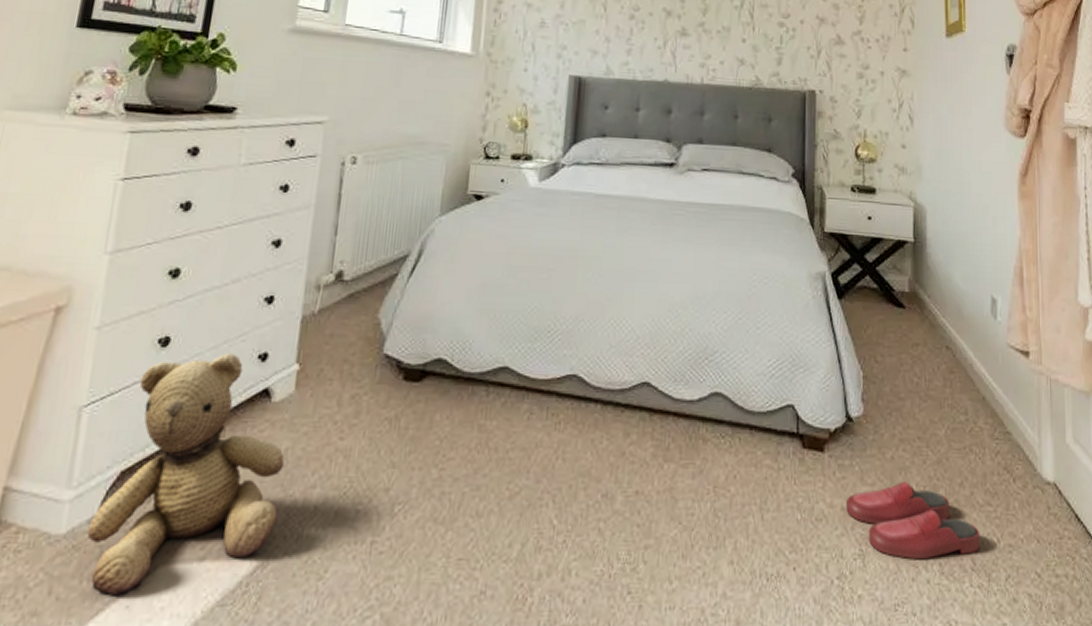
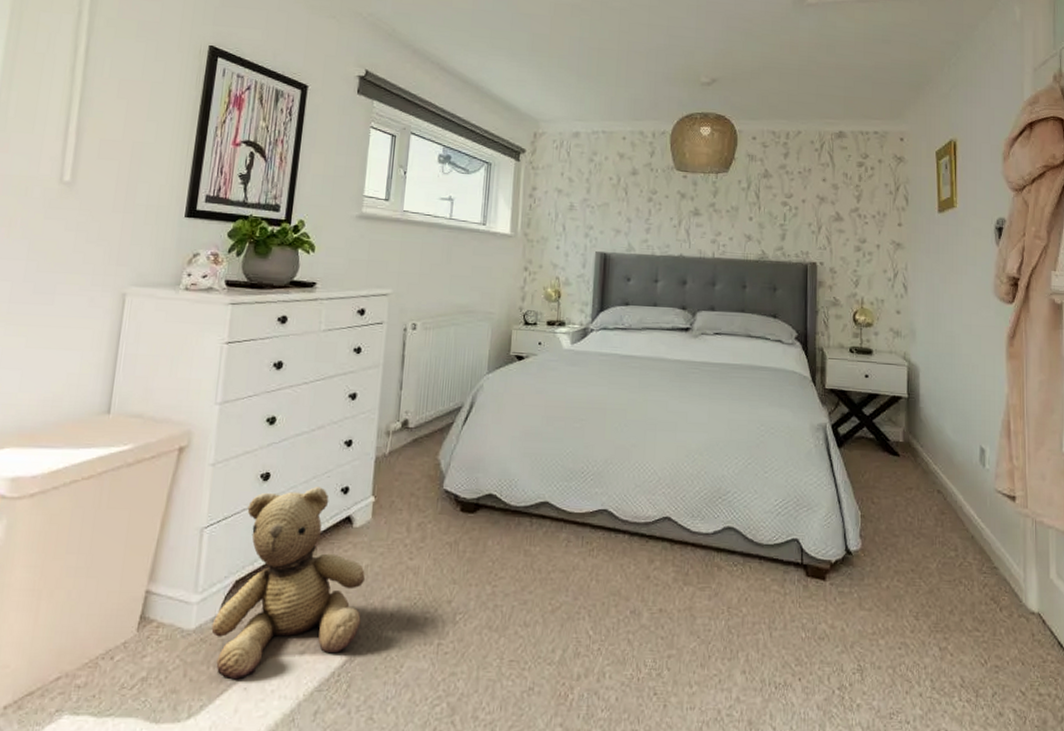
slippers: present [846,481,980,560] -> none [846,607,969,676]

